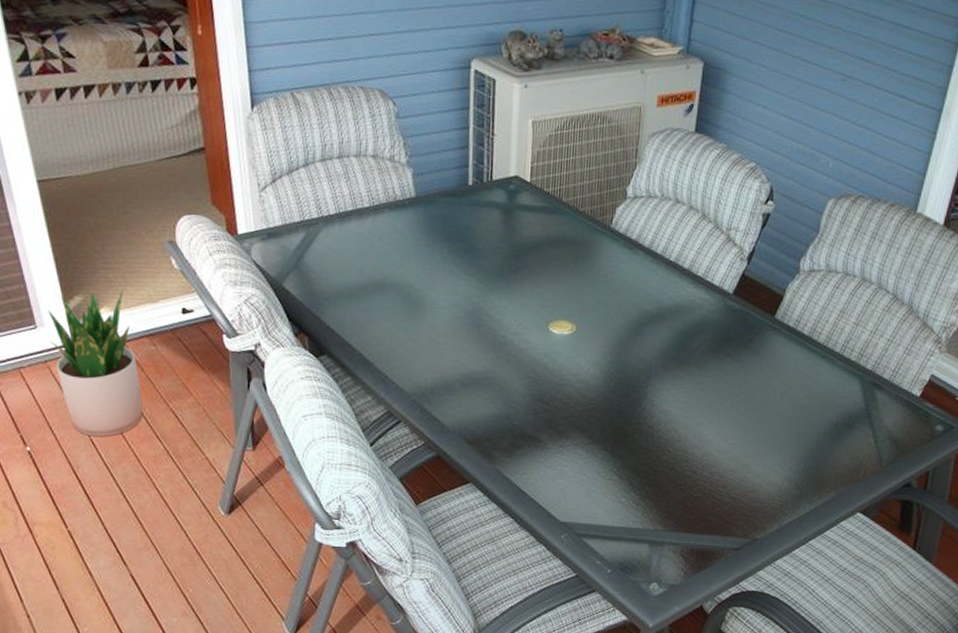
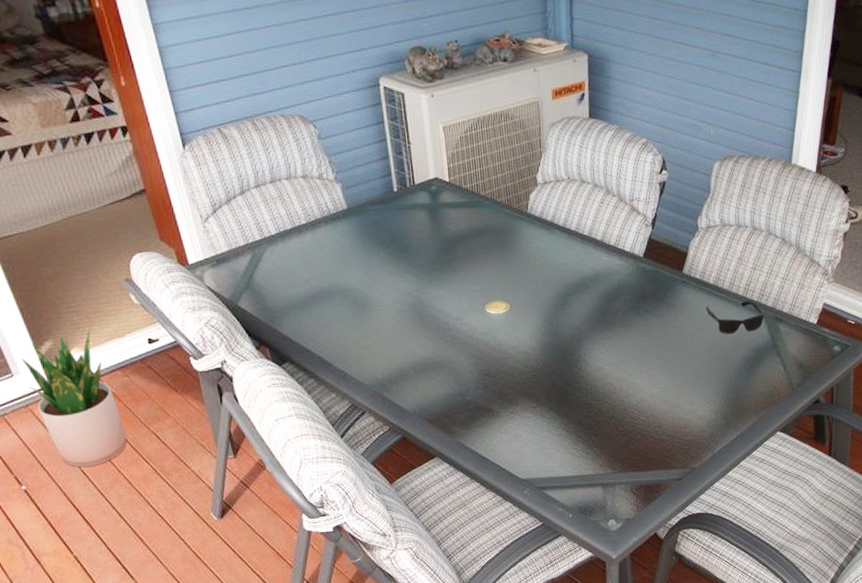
sunglasses: none [795,358,861,395] -> present [706,301,764,334]

